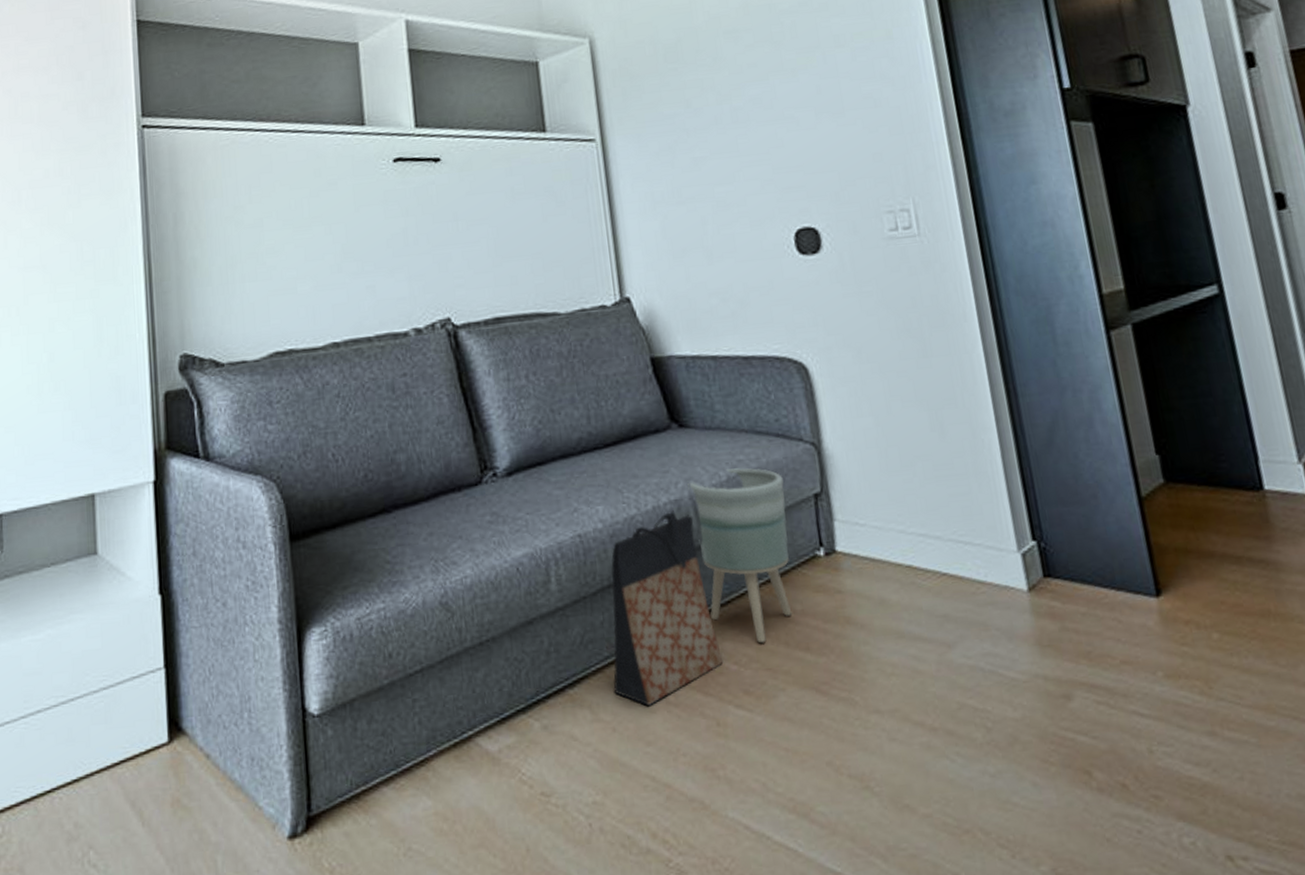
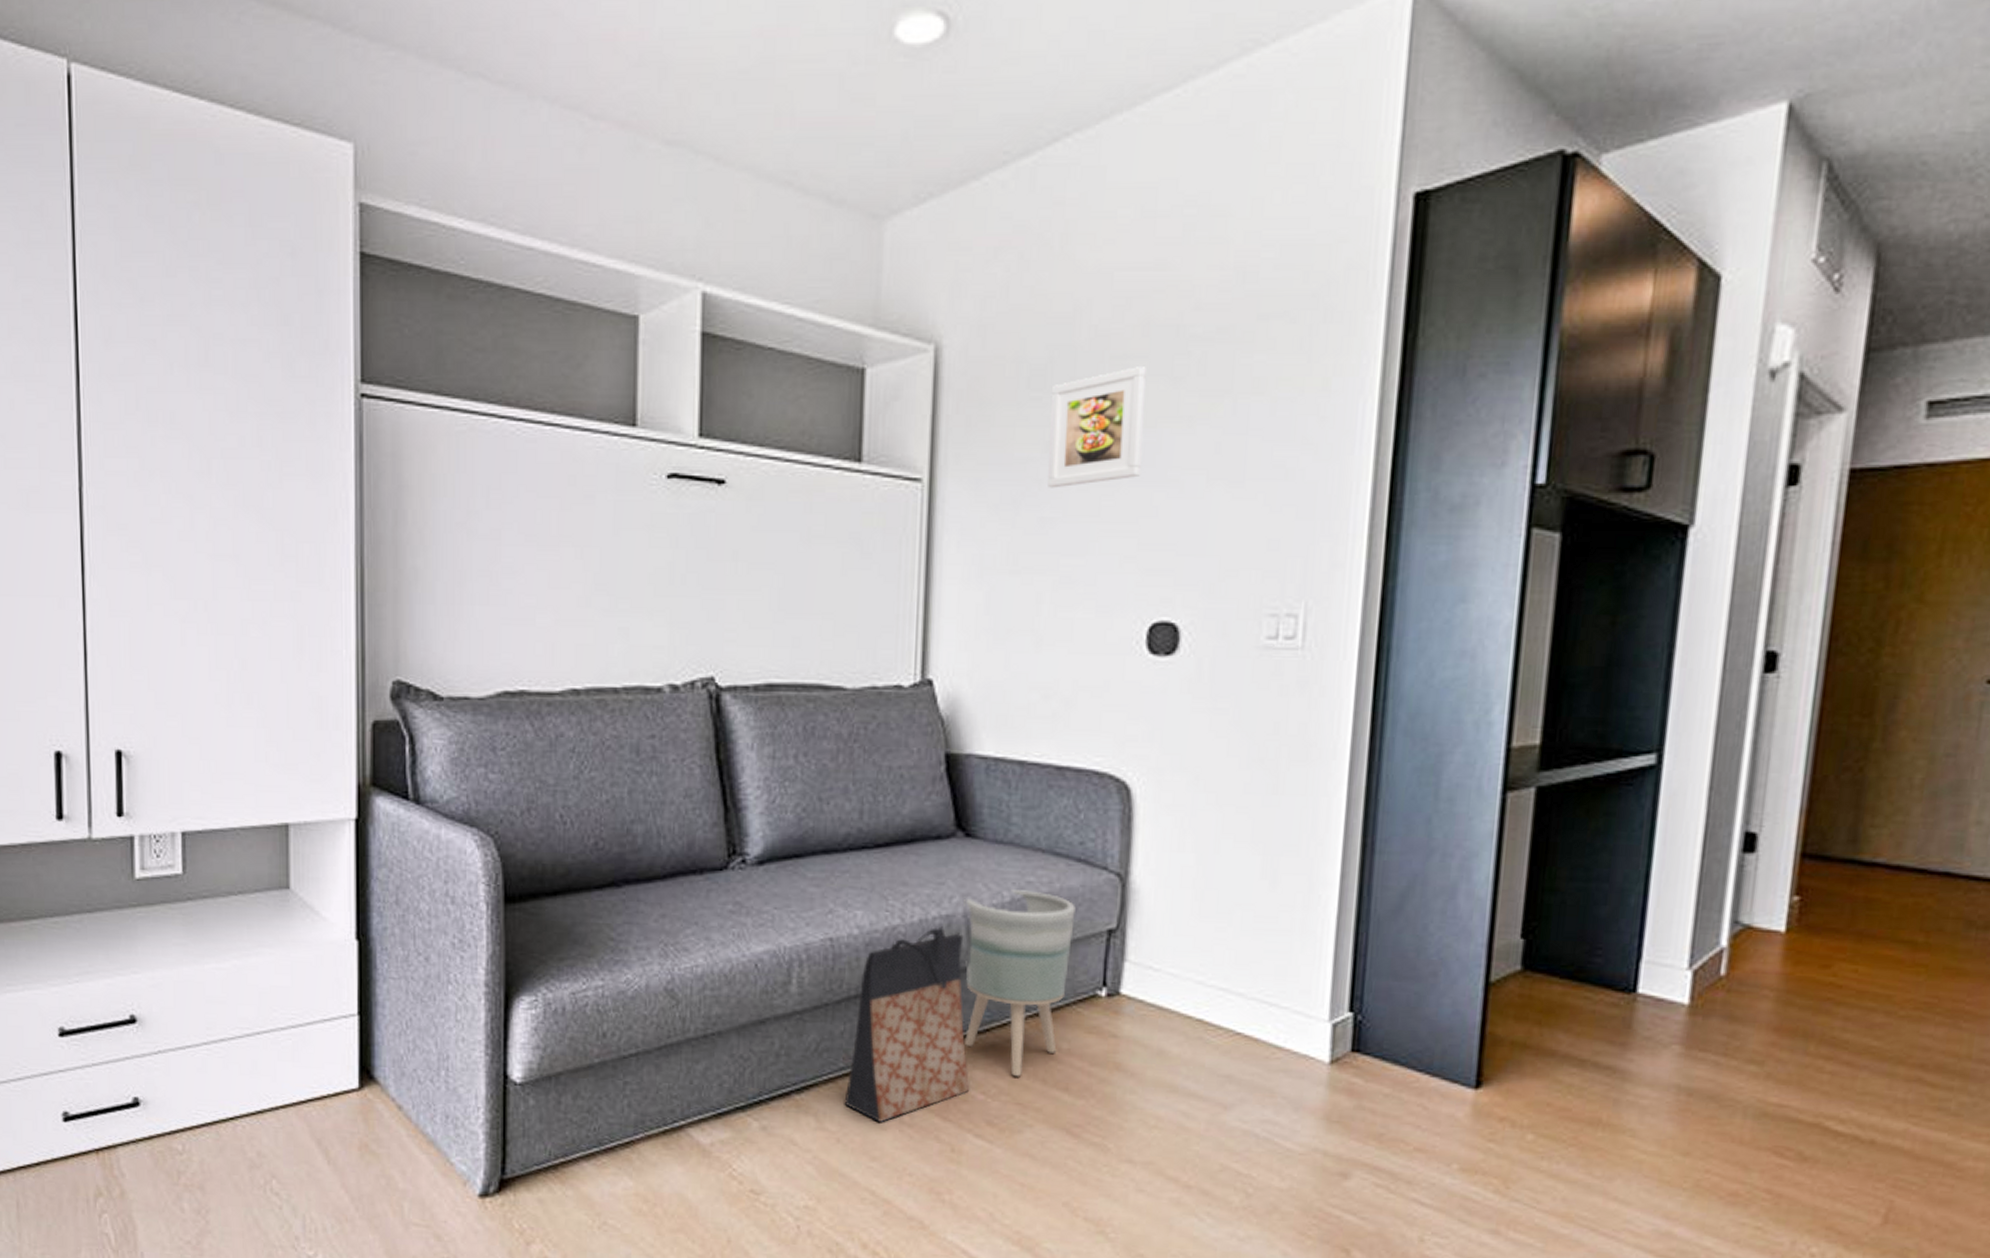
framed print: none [683,37,765,135] -> present [1048,367,1146,488]

